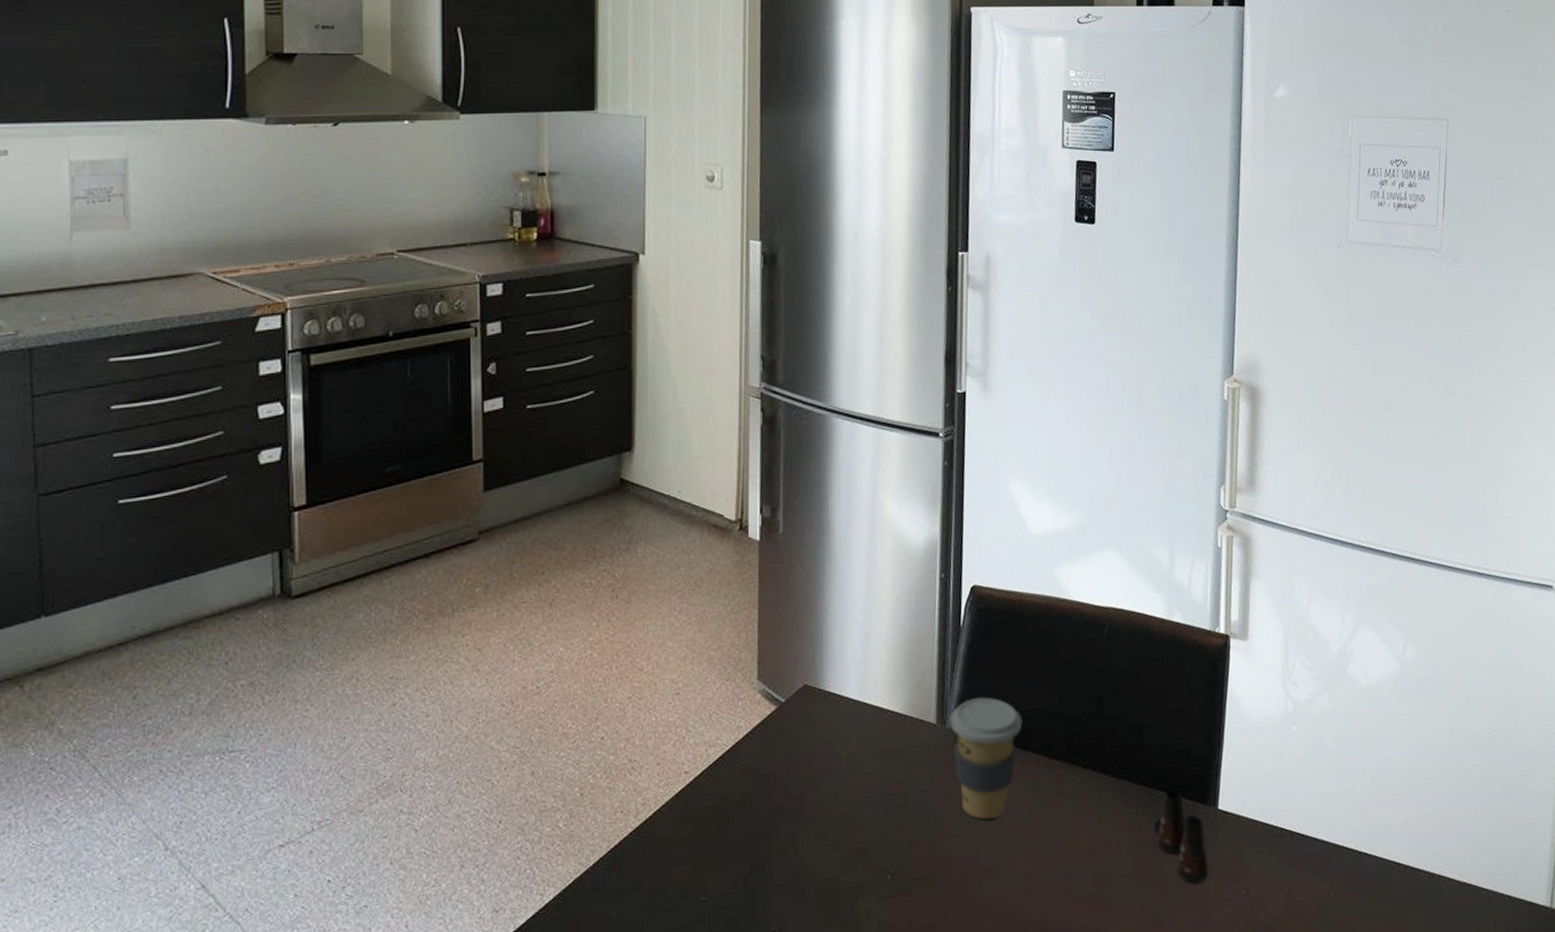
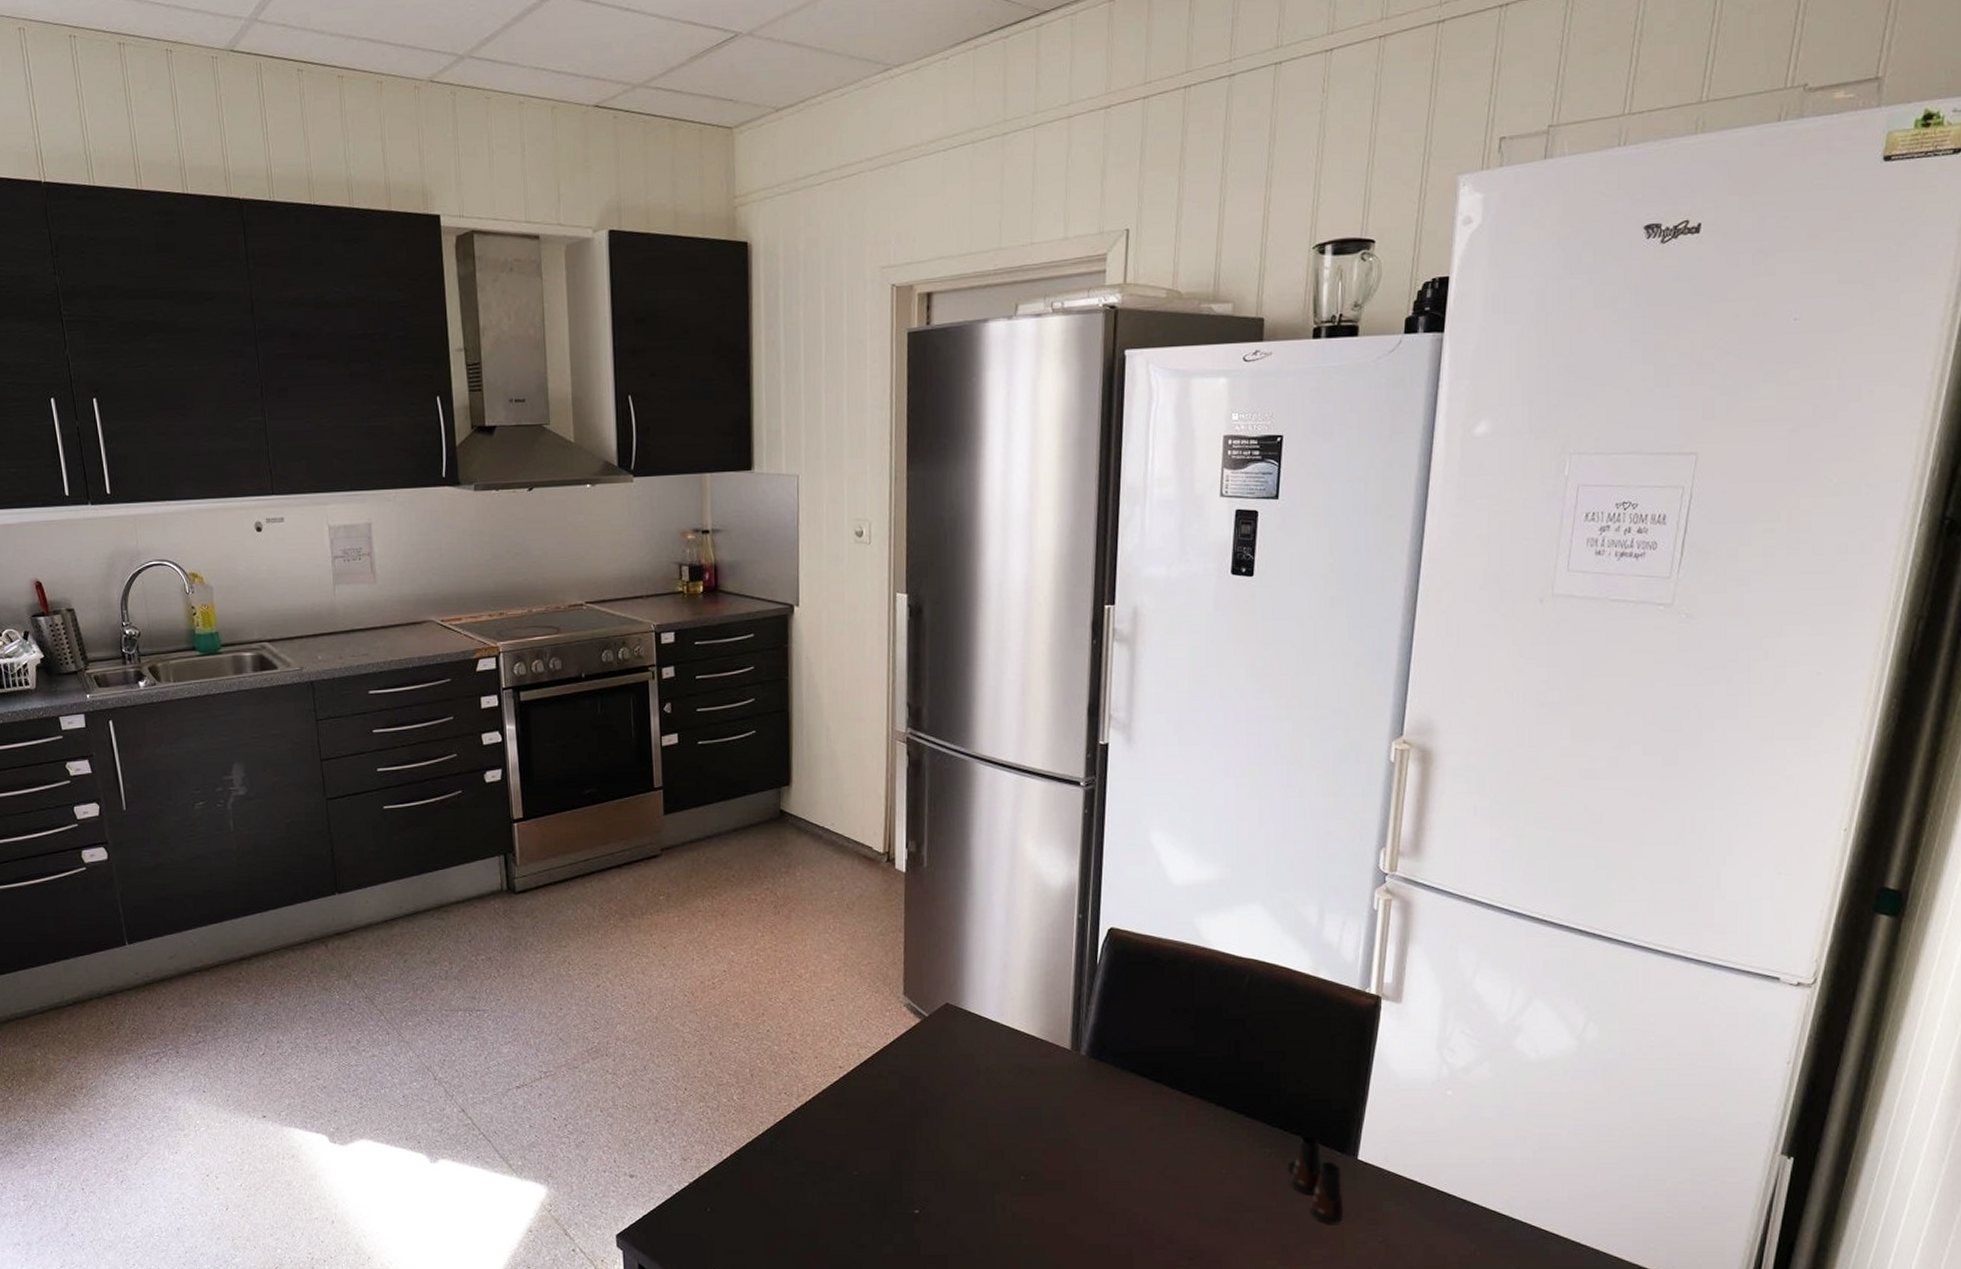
coffee cup: present [950,697,1023,820] -> none [1084,1031,1156,1139]

